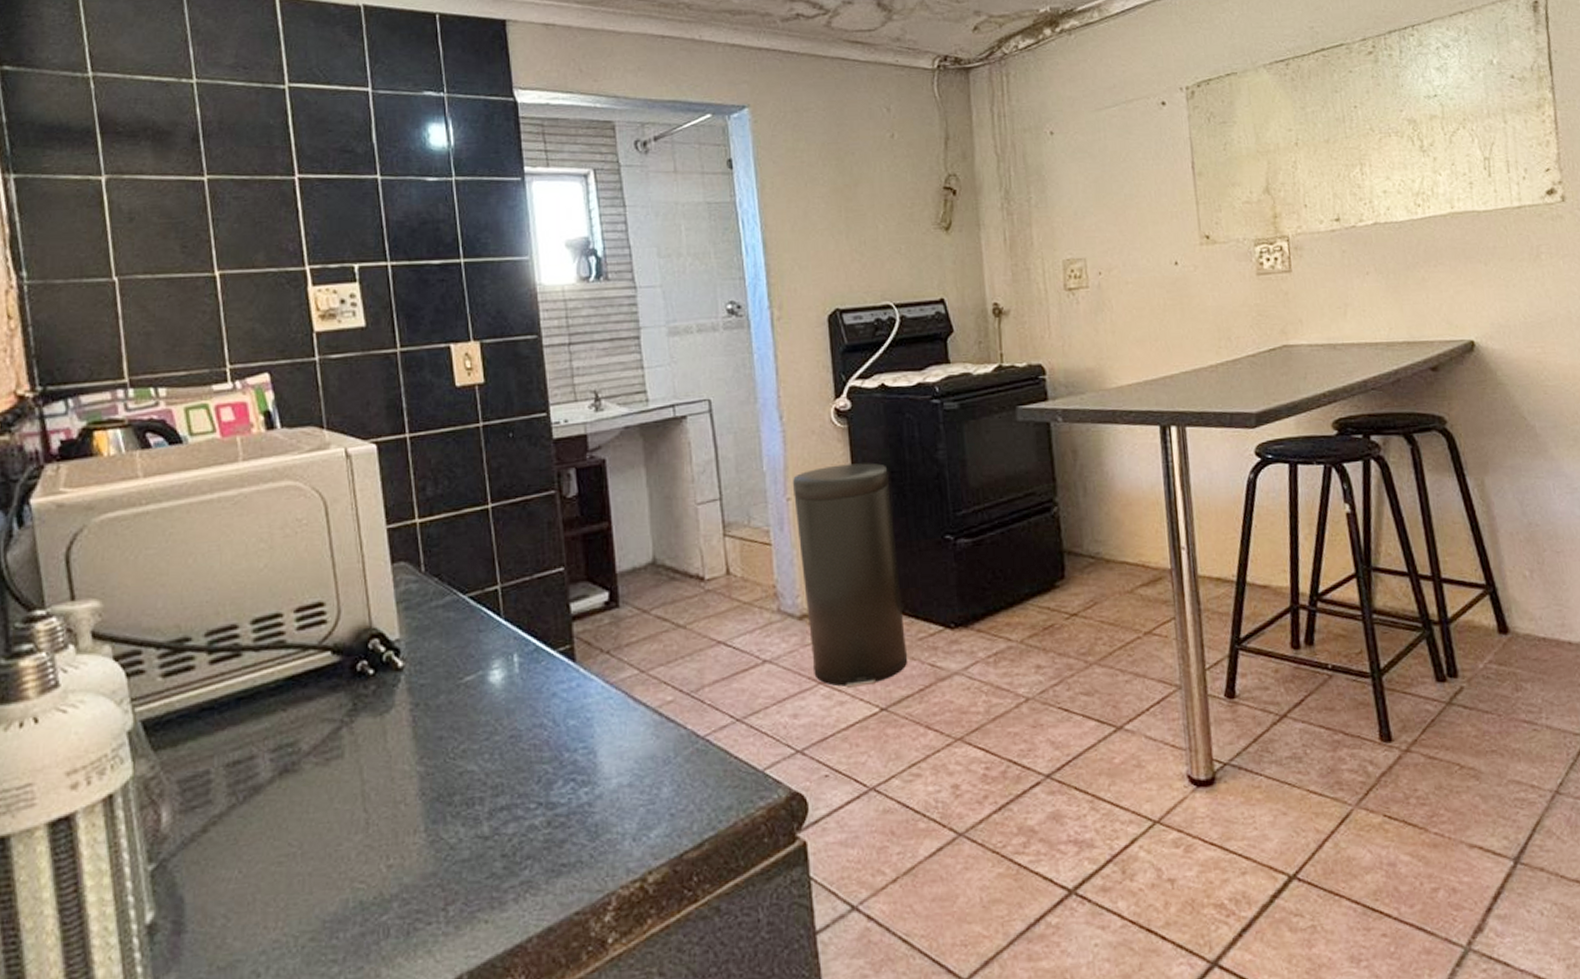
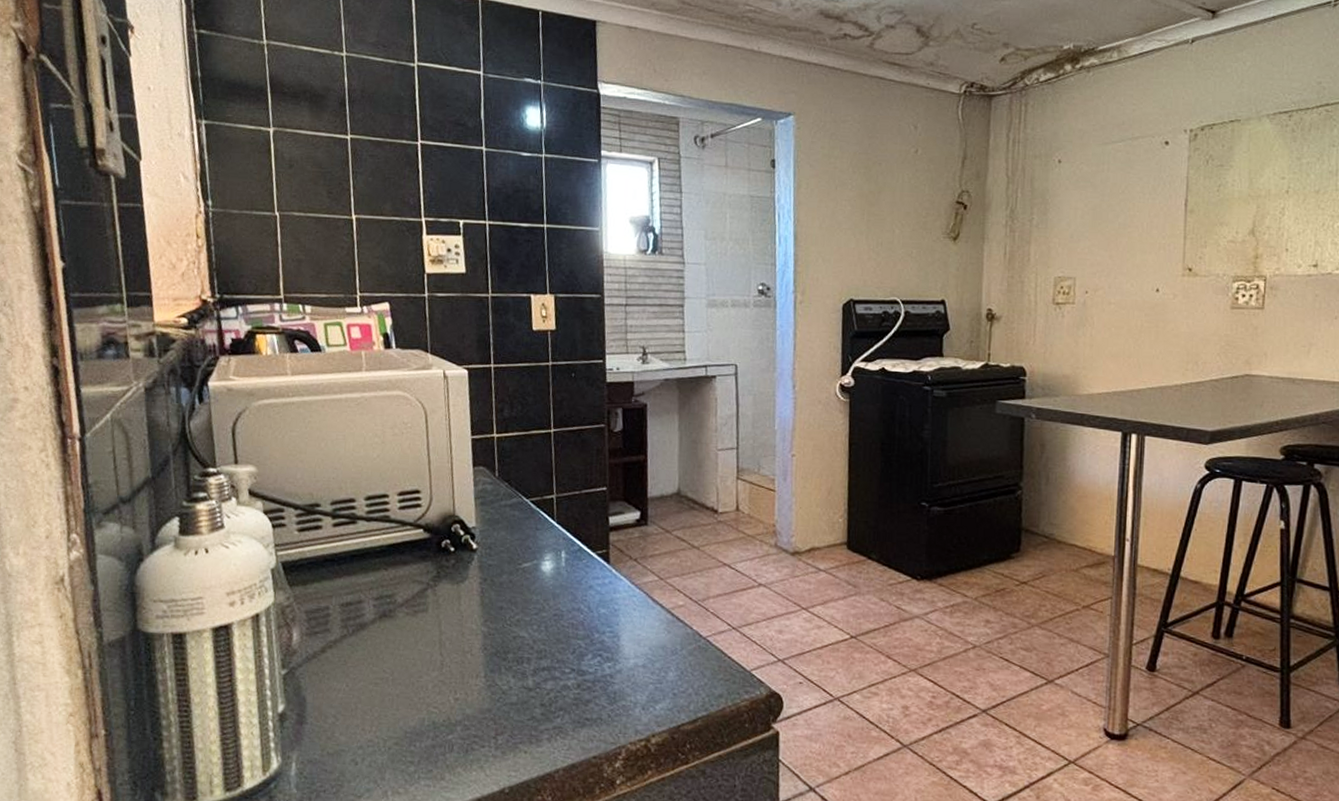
pedal bin: present [792,463,908,688] -> none [797,432,880,616]

